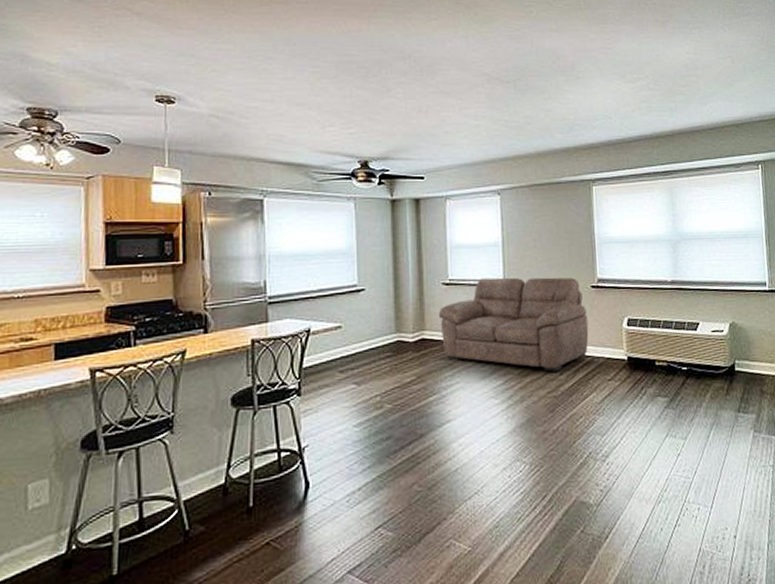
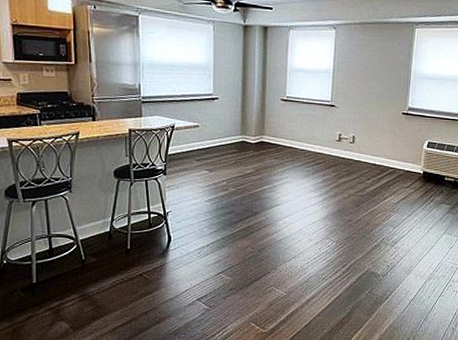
sofa: present [438,277,589,372] -> none [275,98,396,177]

